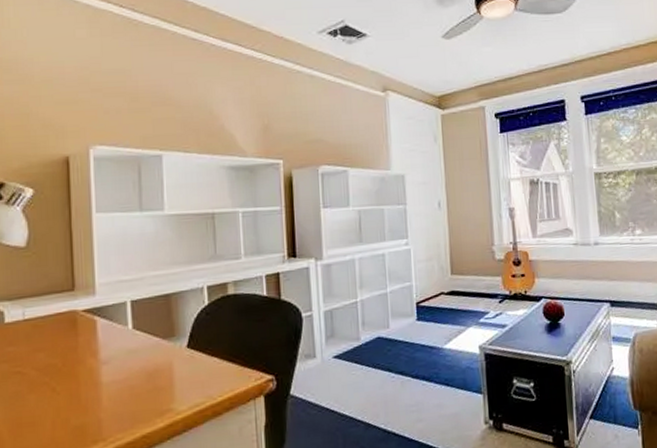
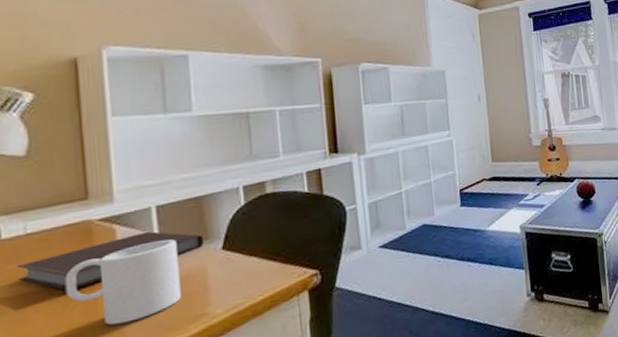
notebook: none [16,324,170,375] -> present [17,231,203,291]
mug: none [54,333,150,412] -> present [65,239,181,325]

